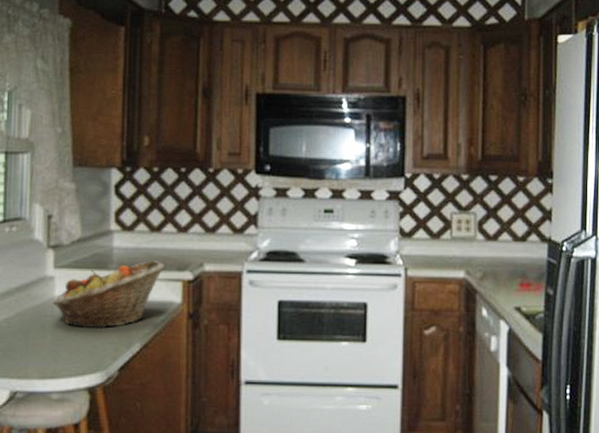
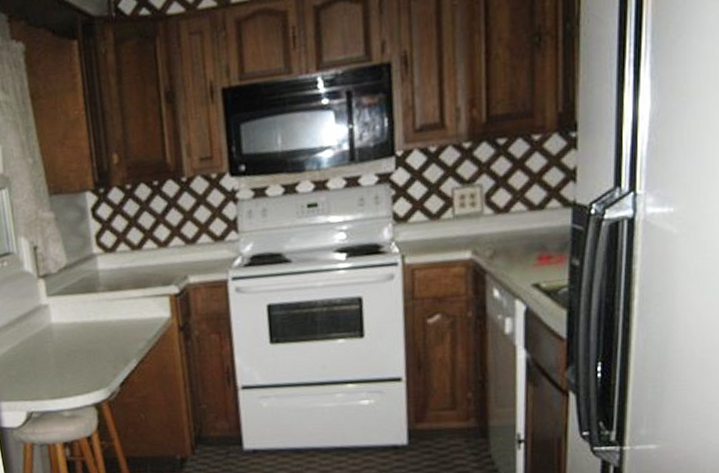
fruit basket: present [52,260,165,329] -> none [50,278,150,350]

